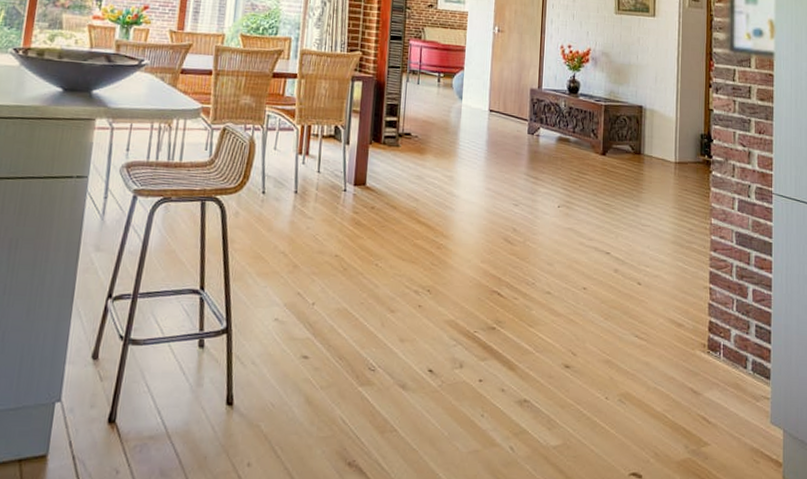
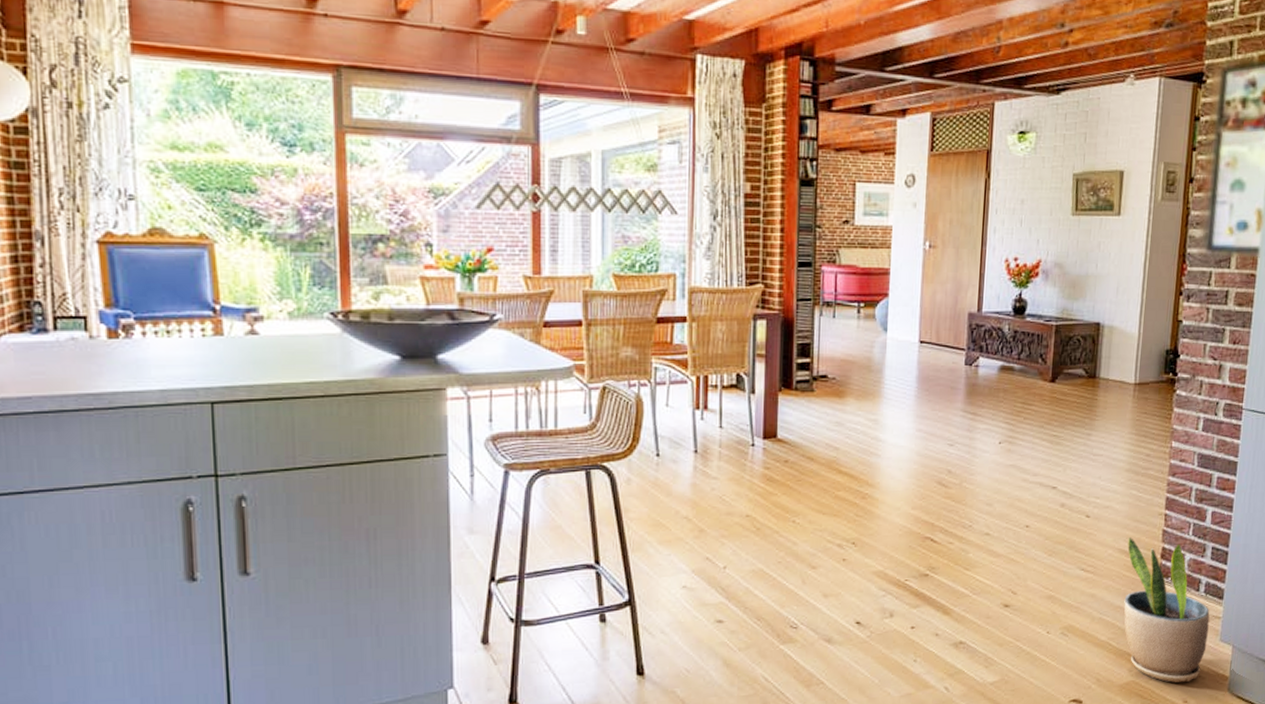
potted plant: none [677,307,759,465] -> present [1124,536,1210,683]

